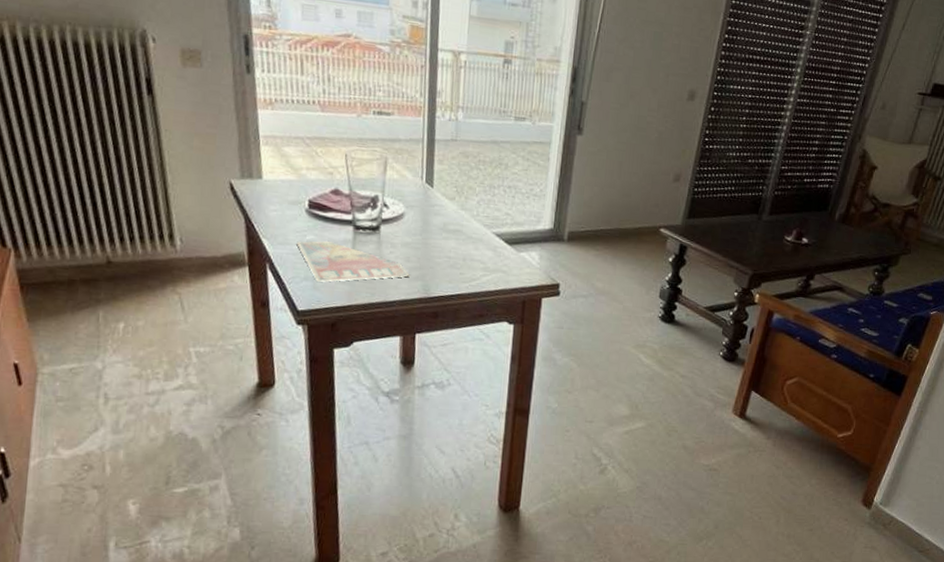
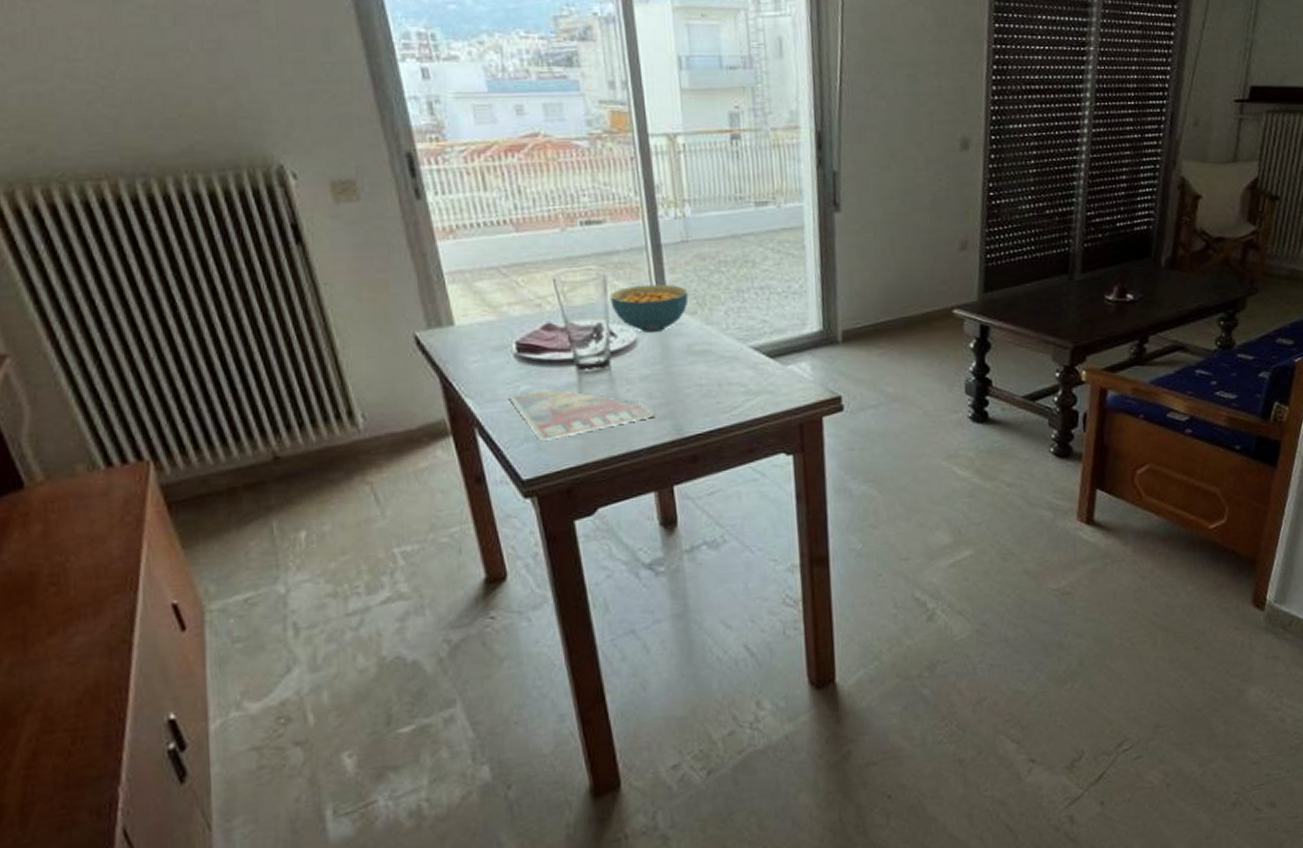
cereal bowl: none [388,169,451,210] -> present [610,284,689,334]

